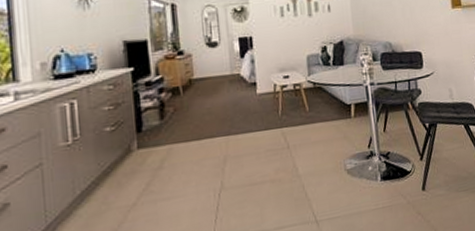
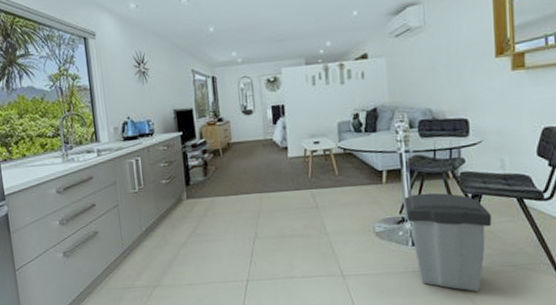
trash can: none [371,124,447,221] -> present [403,192,492,291]

